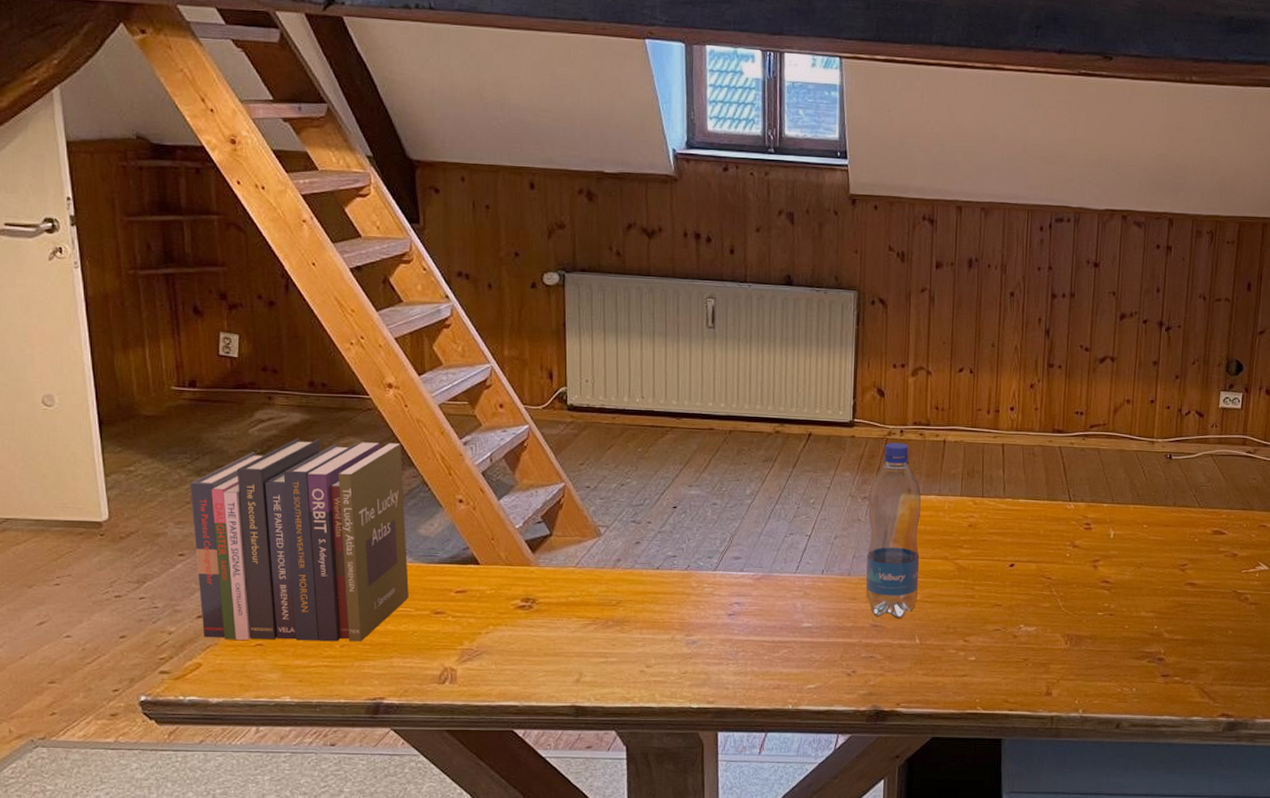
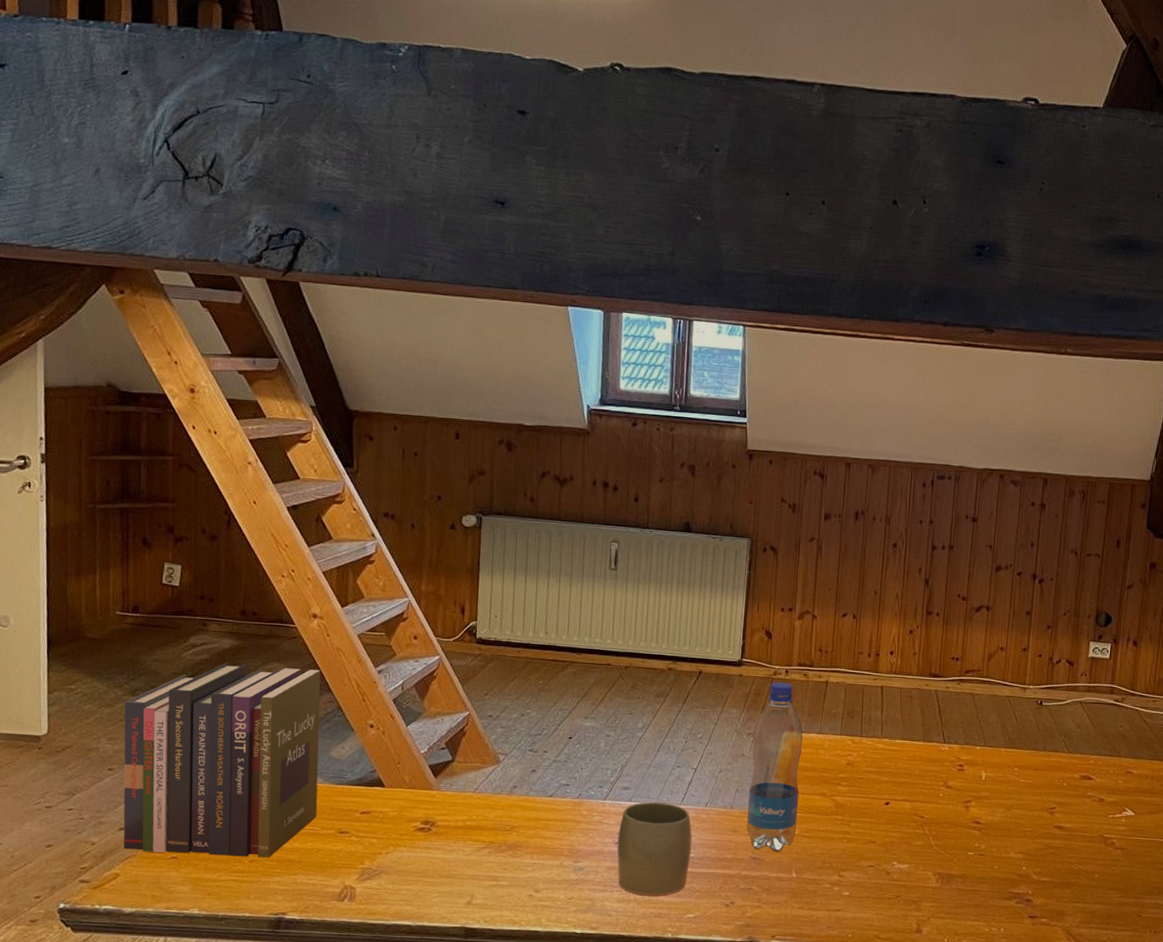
mug: none [730,572,809,668] -> present [617,802,692,897]

